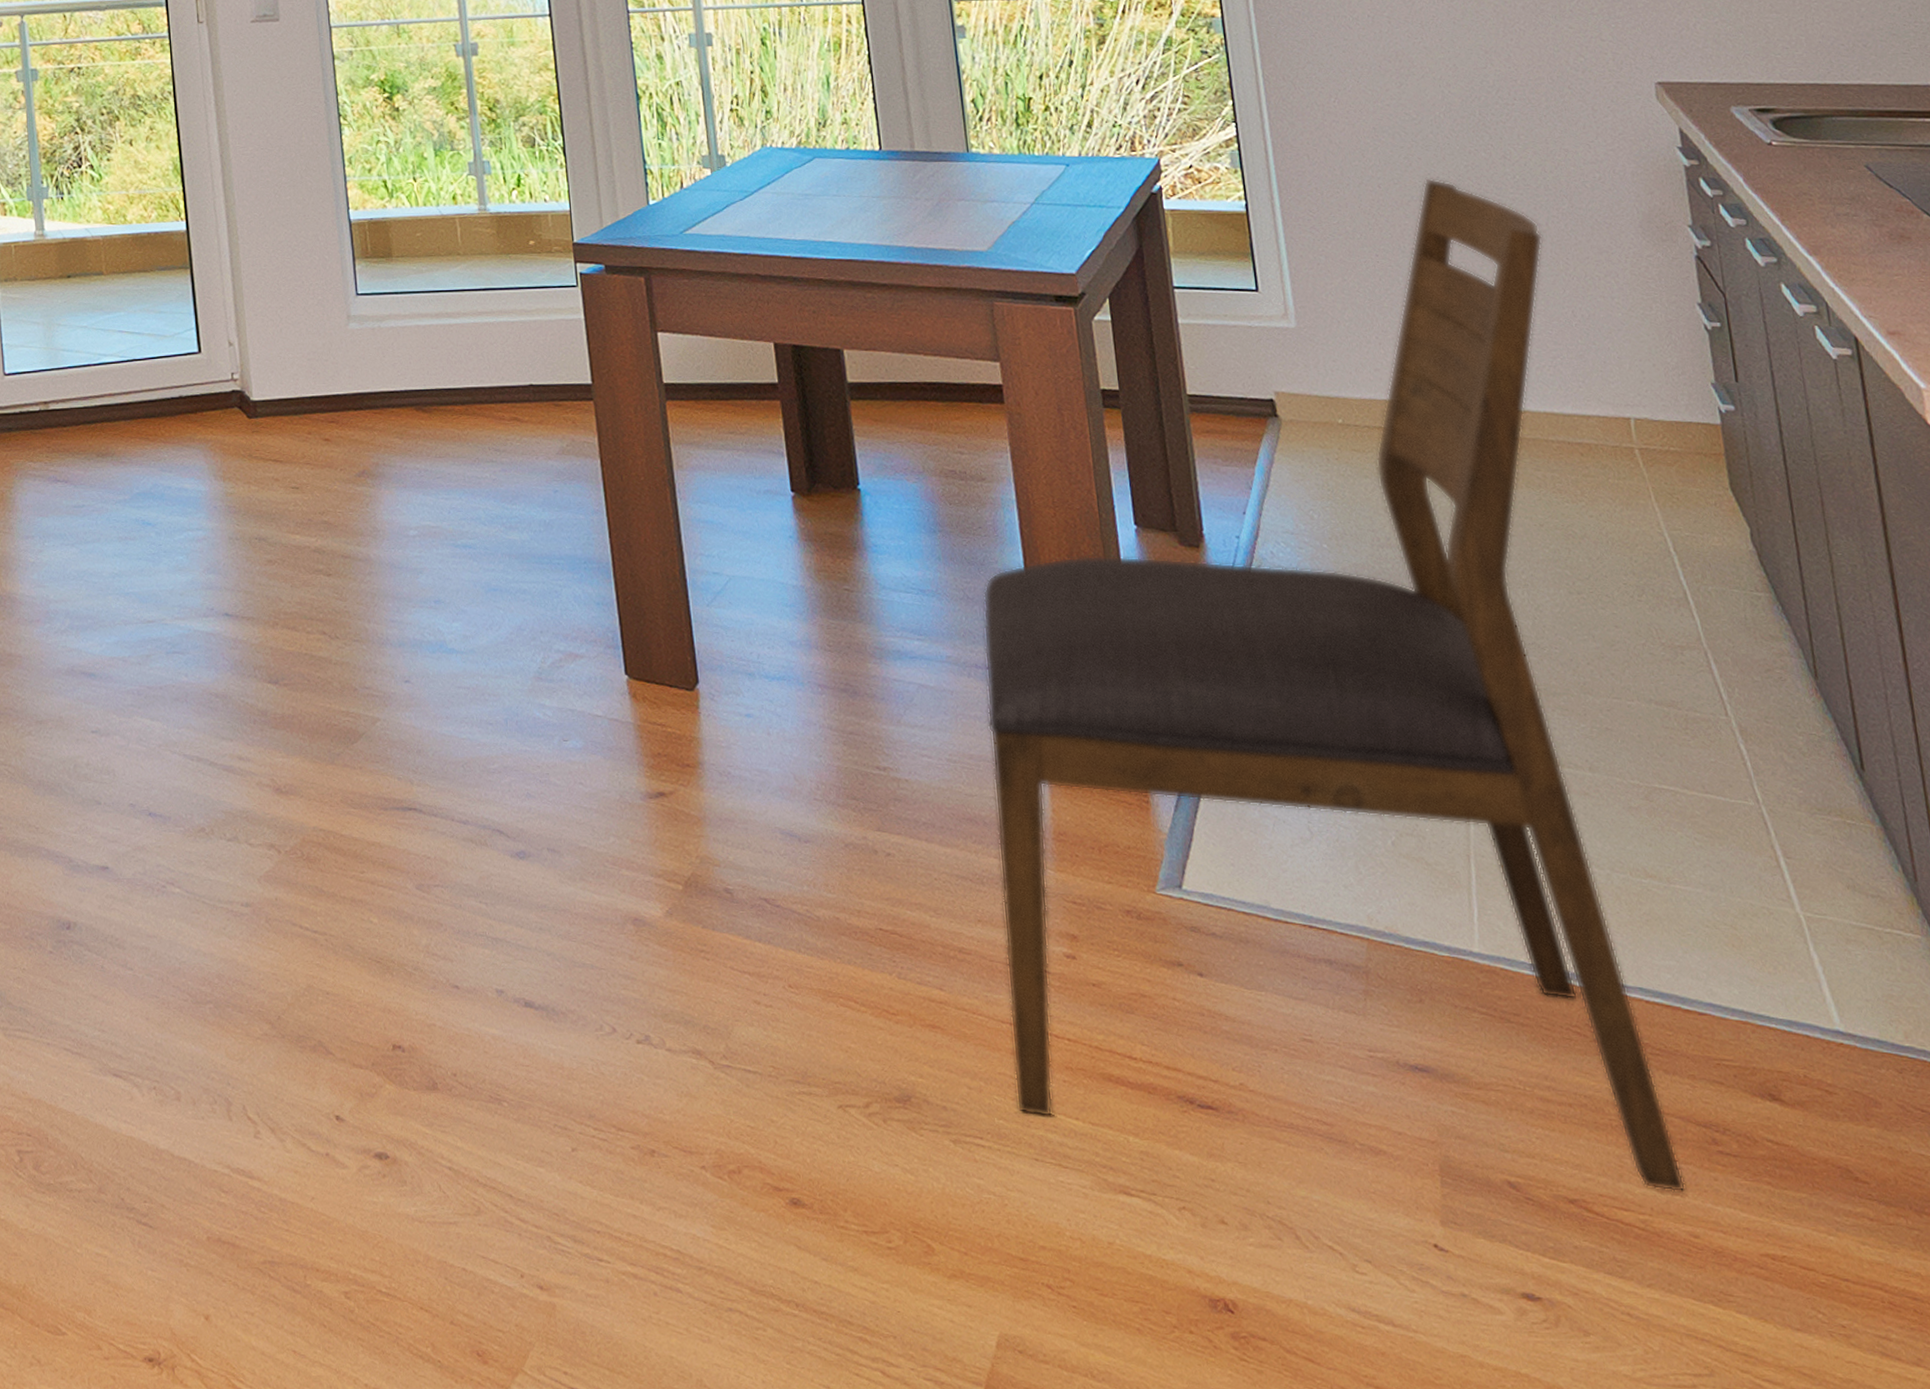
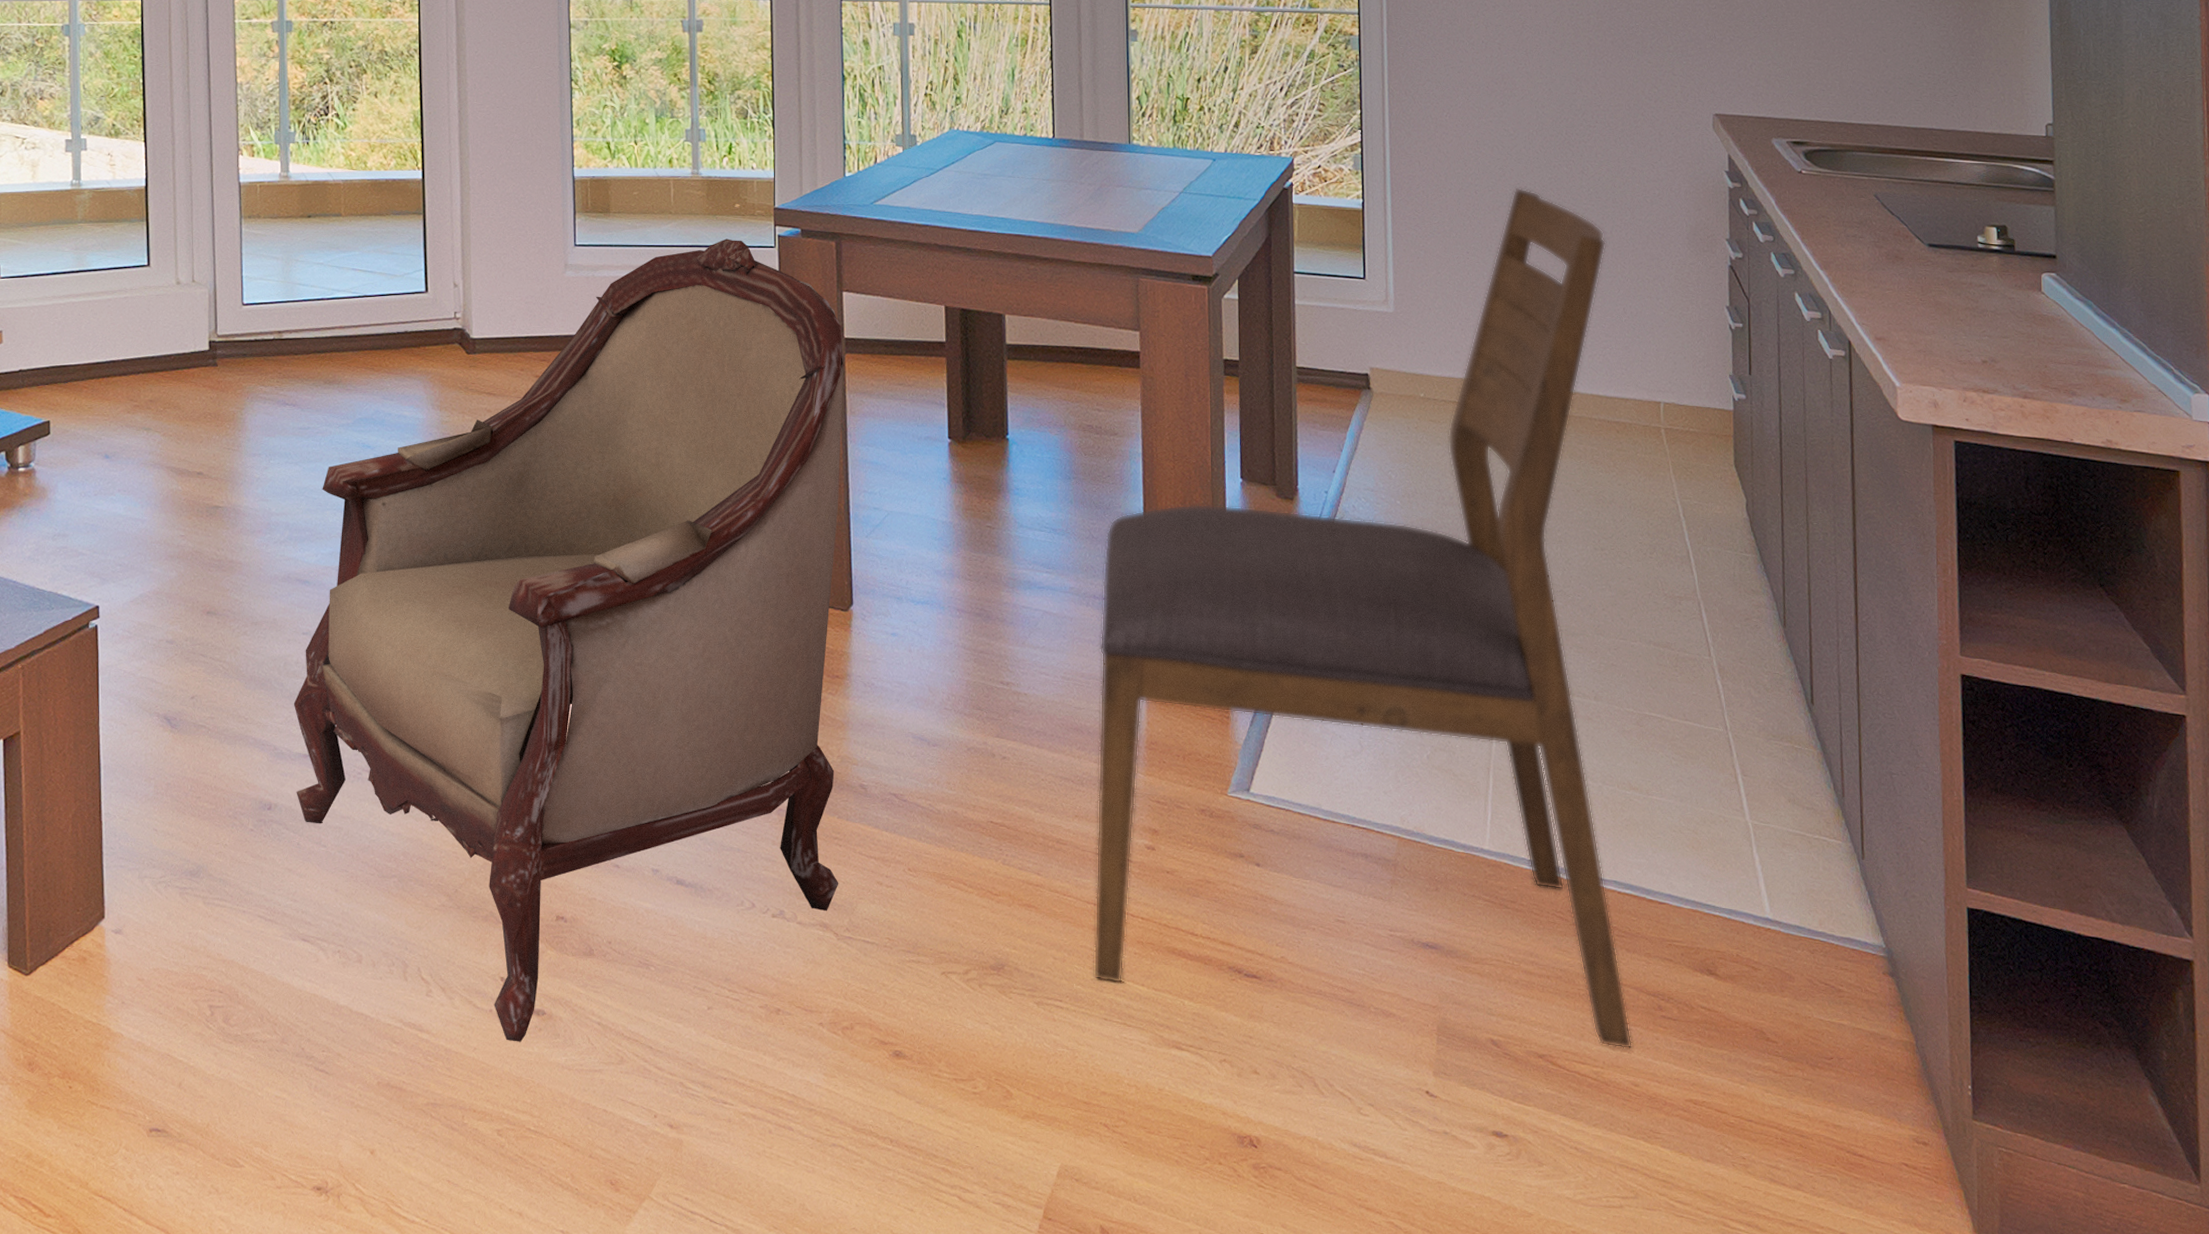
armchair: none [86,279,710,1190] -> present [293,239,844,1042]

